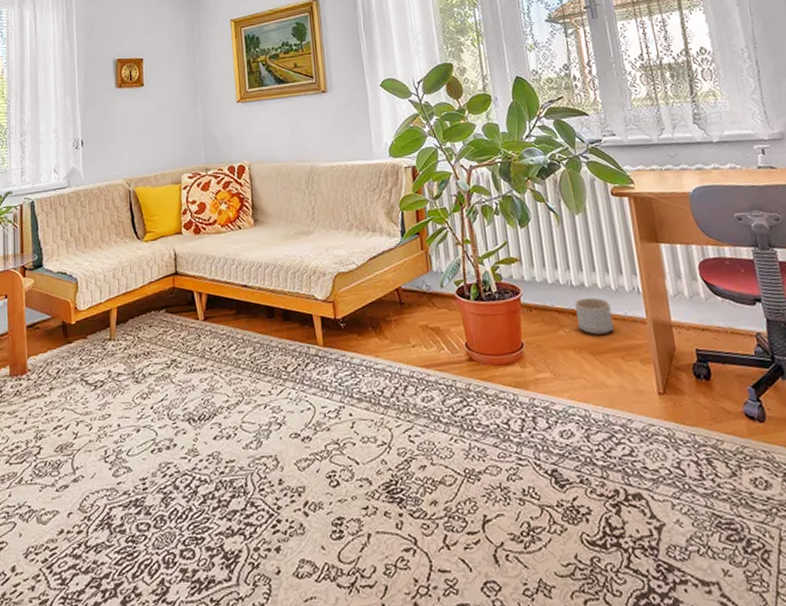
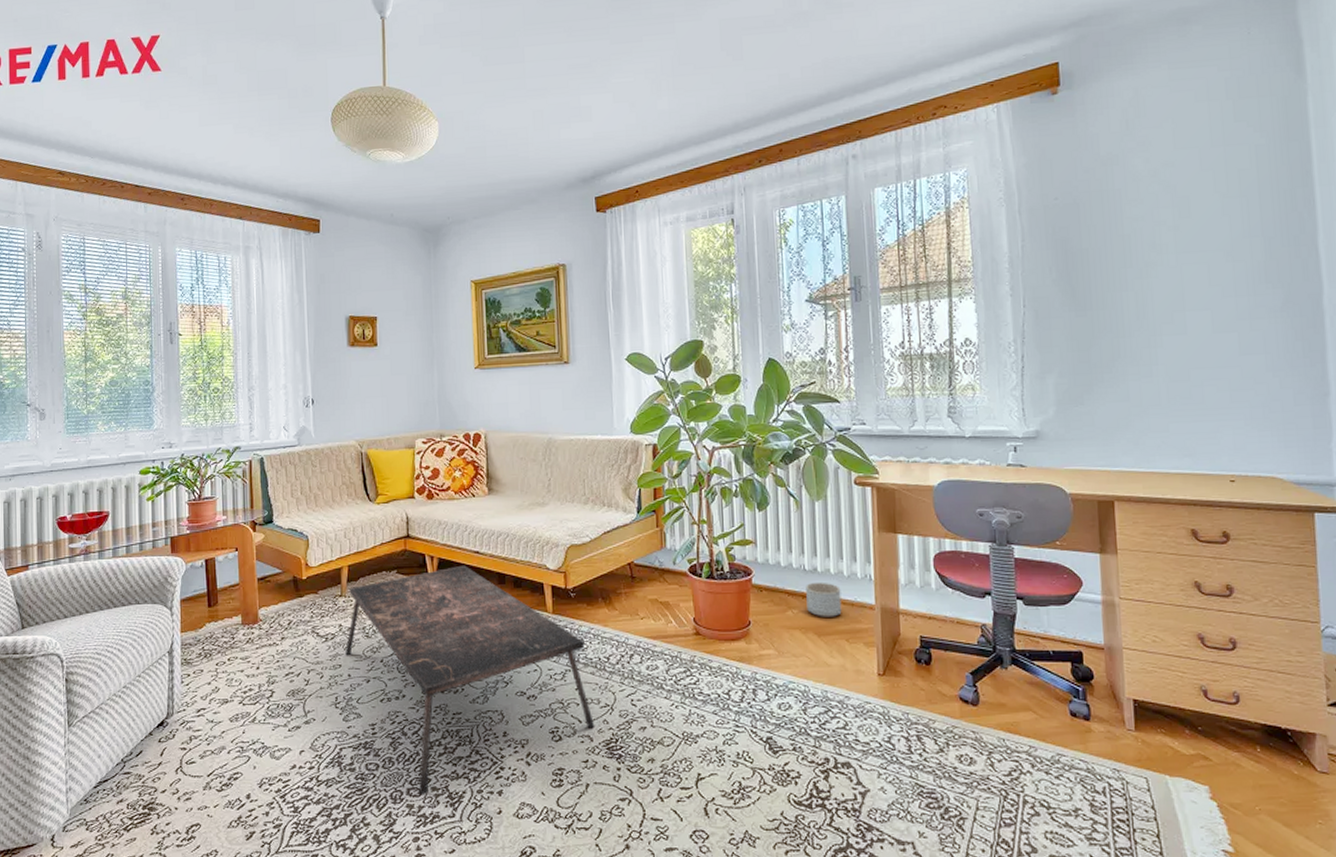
coffee table: none [114,300,373,556] -> present [345,565,595,794]

